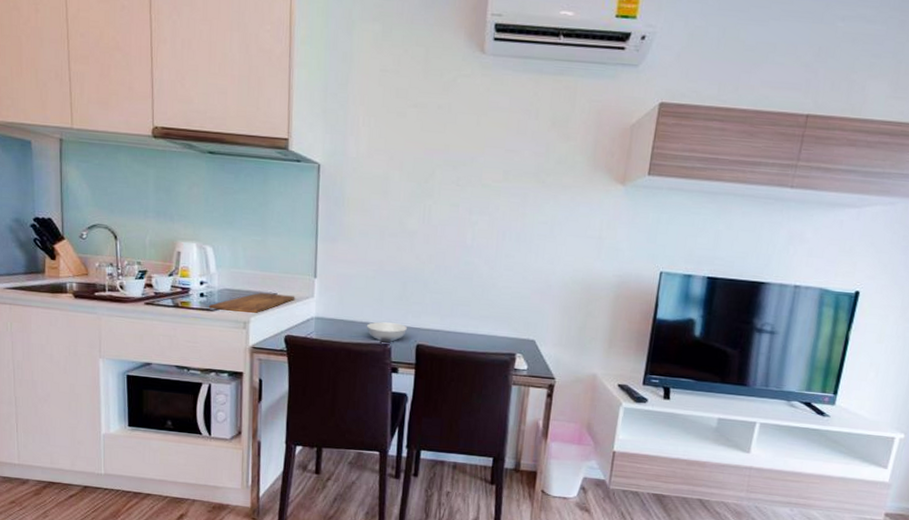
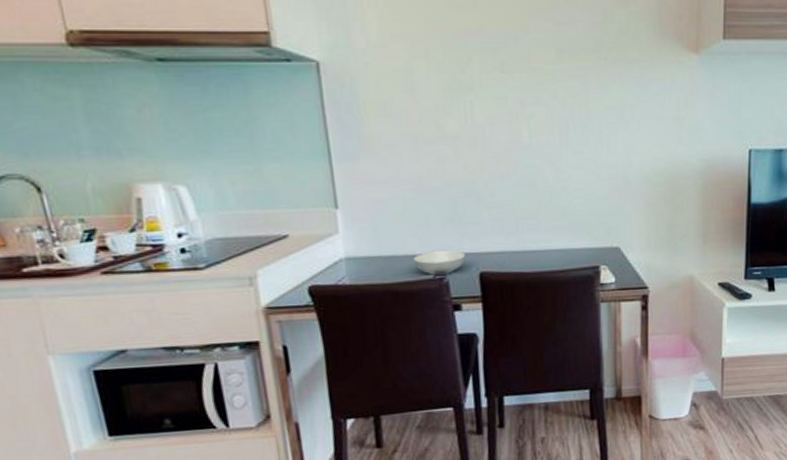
cutting board: present [209,293,296,313] -> none [196,235,314,267]

